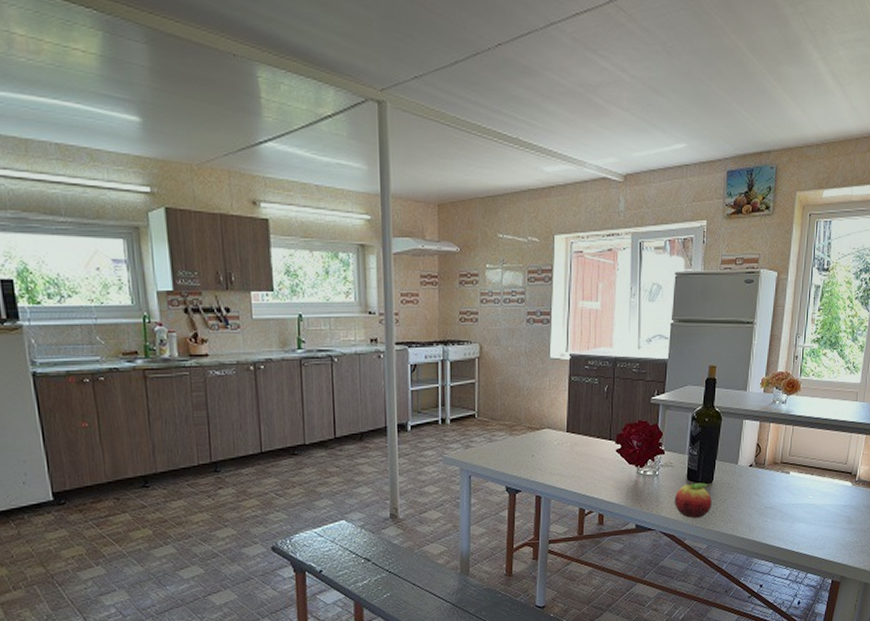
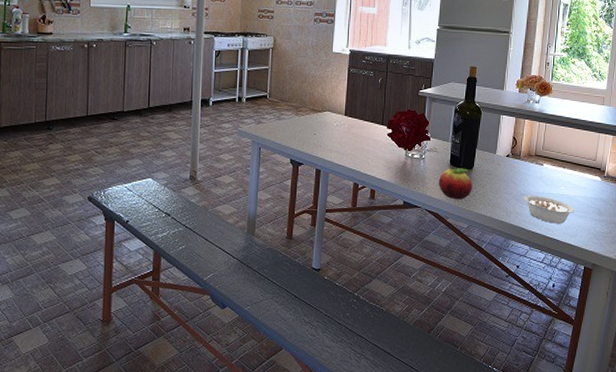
legume: none [768,507,823,537] -> present [523,195,575,224]

